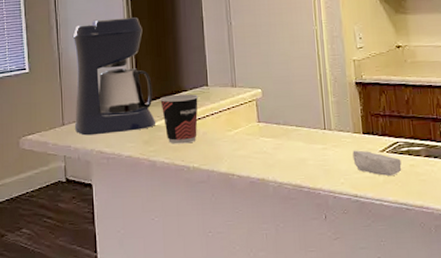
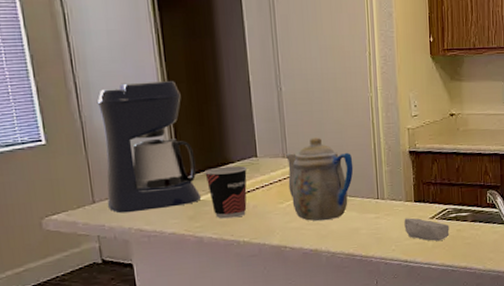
teapot: none [234,68,300,150] -> present [285,137,354,221]

